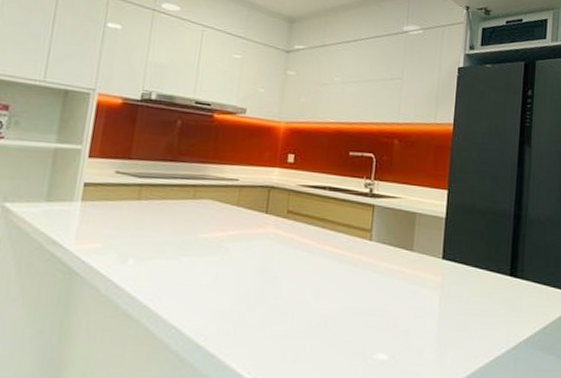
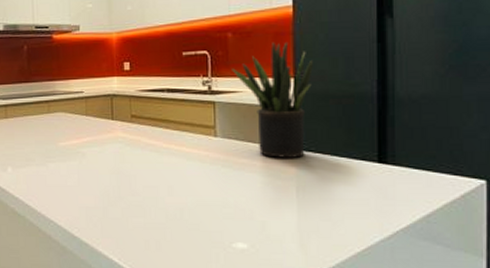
potted plant: none [394,154,465,267] -> present [232,41,313,158]

